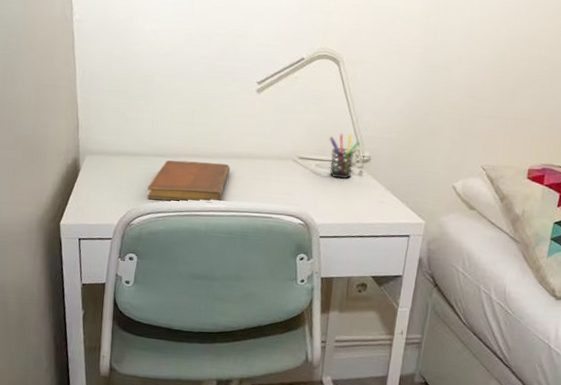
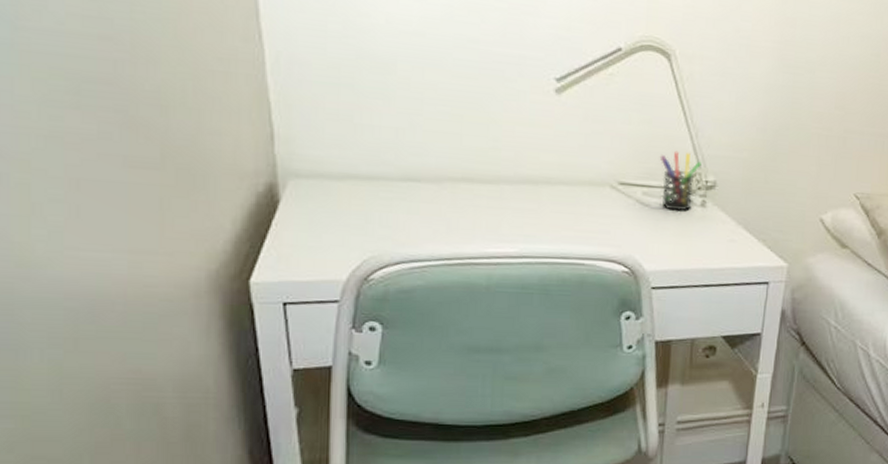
notebook: present [146,160,230,203] -> none [392,186,520,246]

